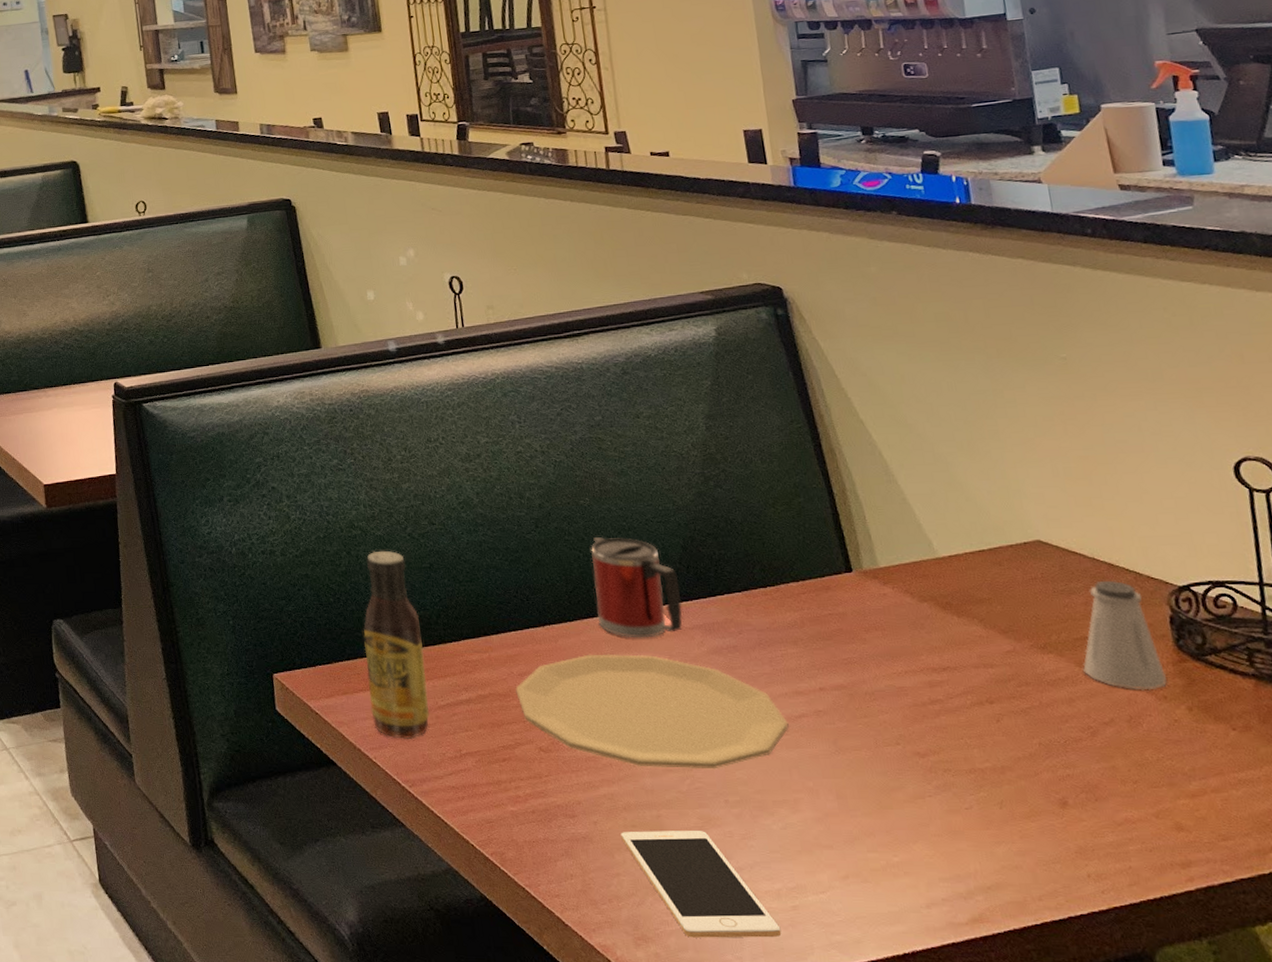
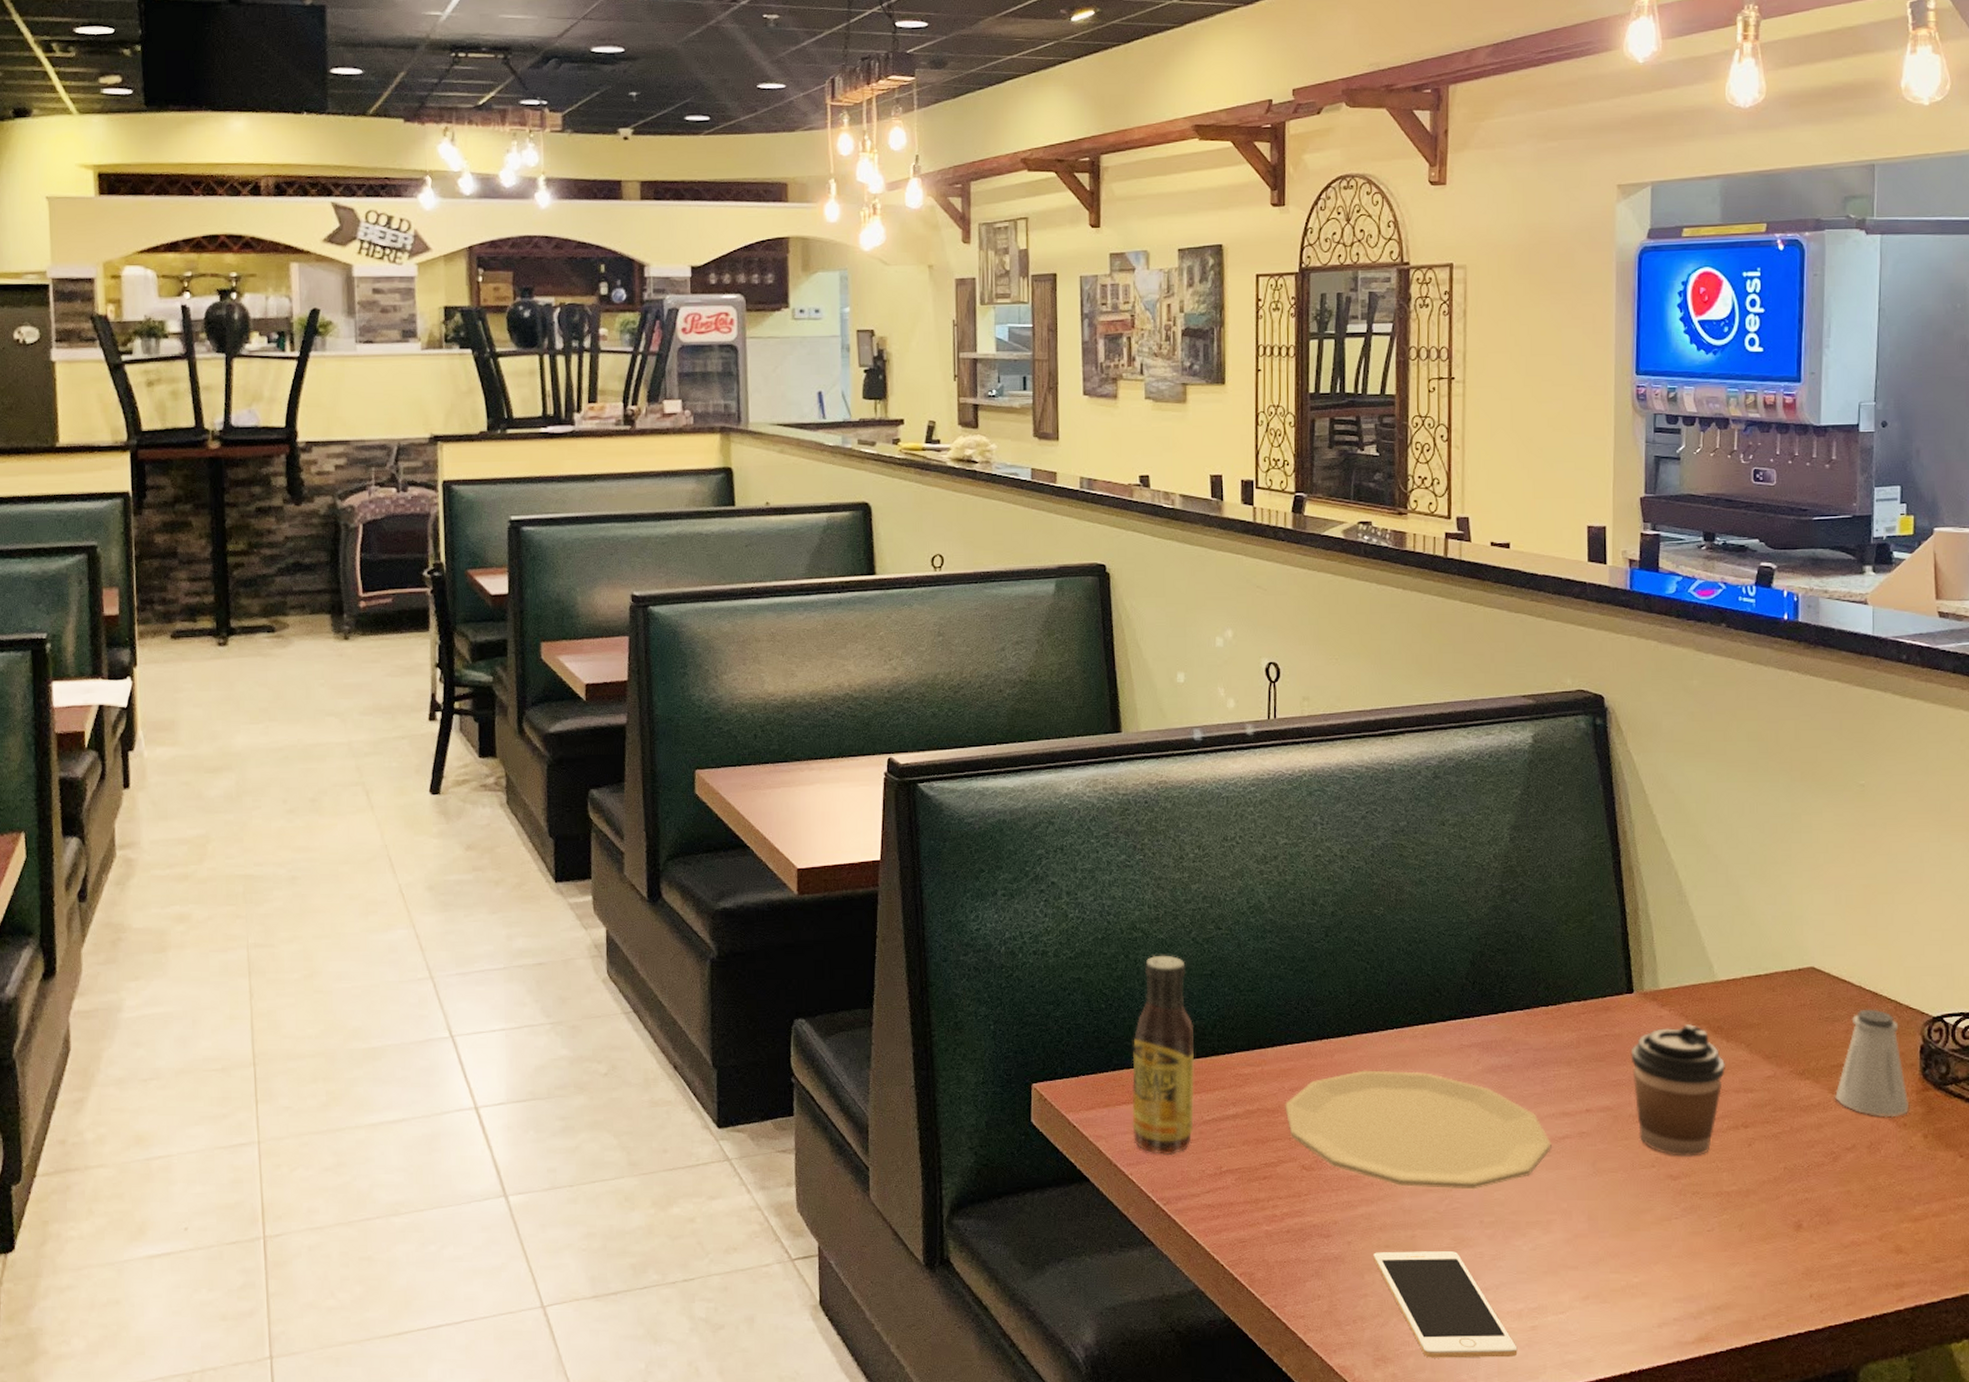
mug: present [591,537,682,638] -> none [1377,949,1464,1055]
coffee cup: none [857,601,961,734] -> present [1630,1024,1725,1157]

